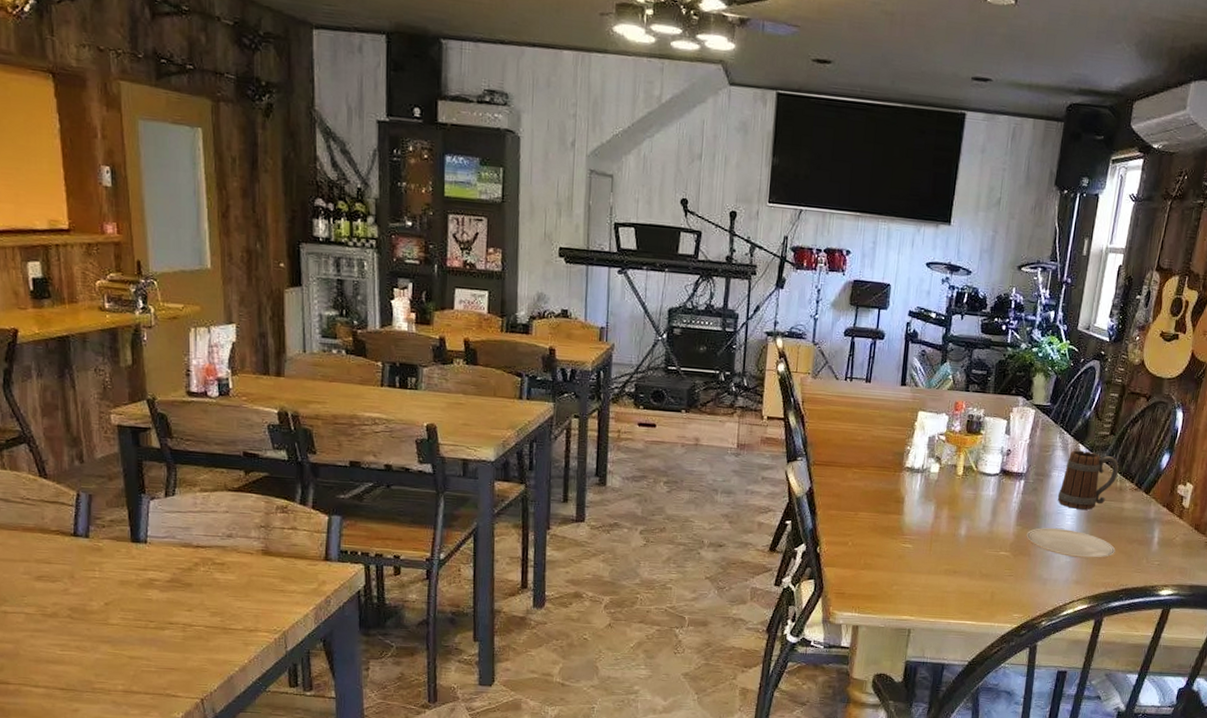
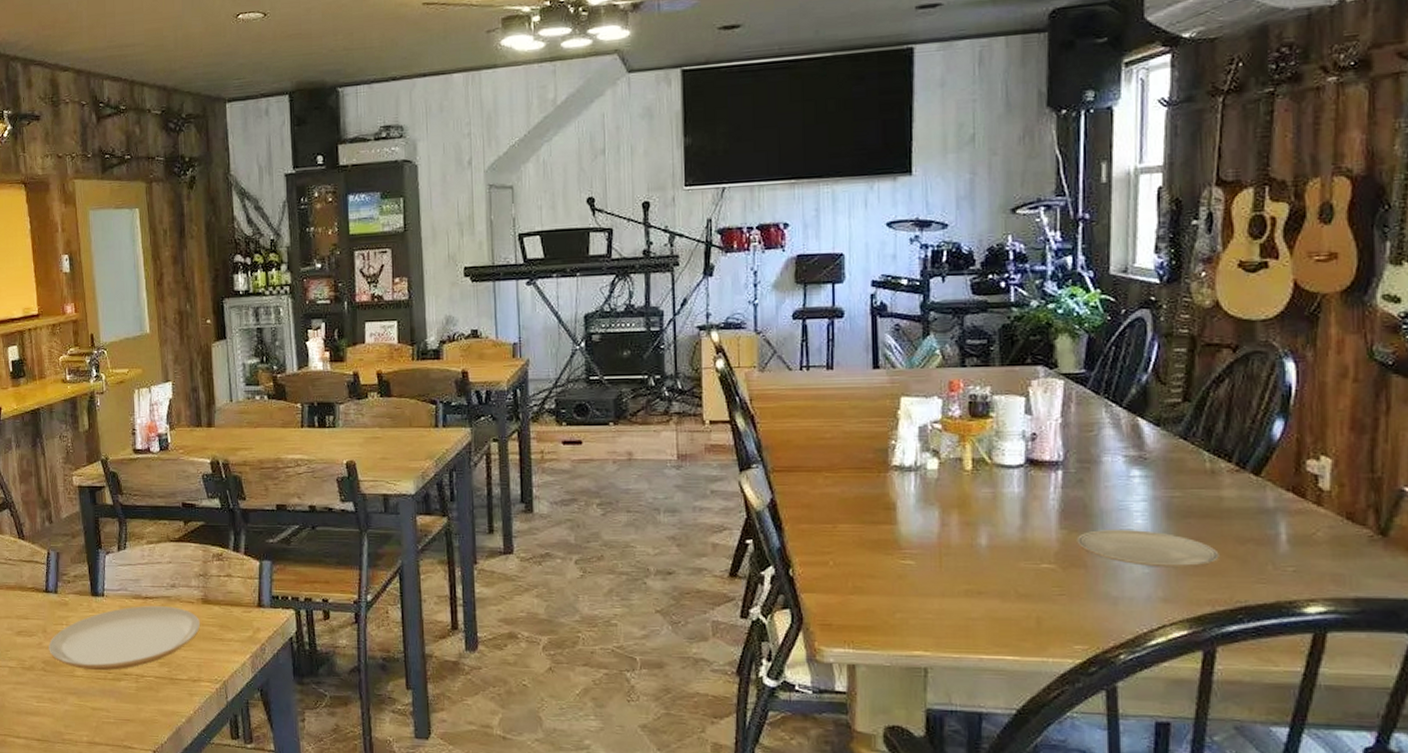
plate: none [77,554,260,619] -> present [48,606,201,670]
beer mug: present [1057,450,1119,510] -> none [1115,426,1206,502]

